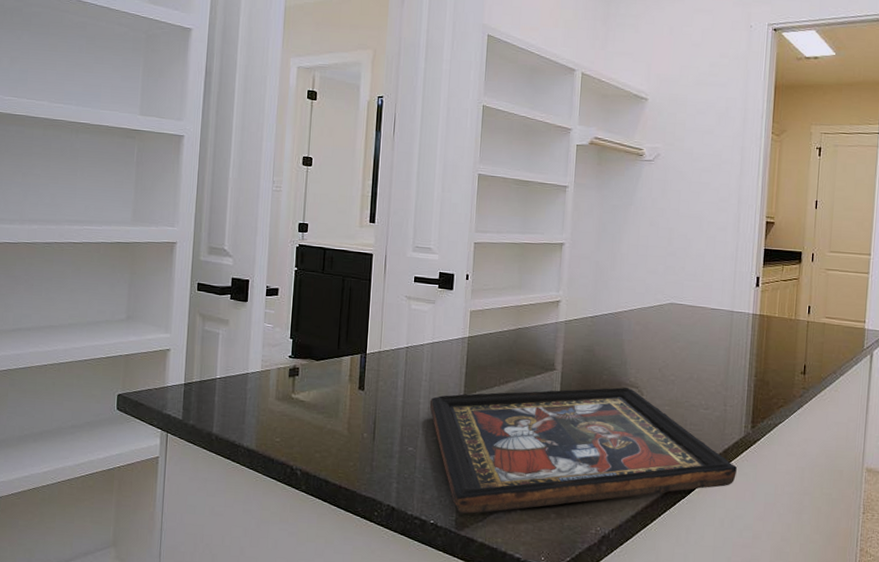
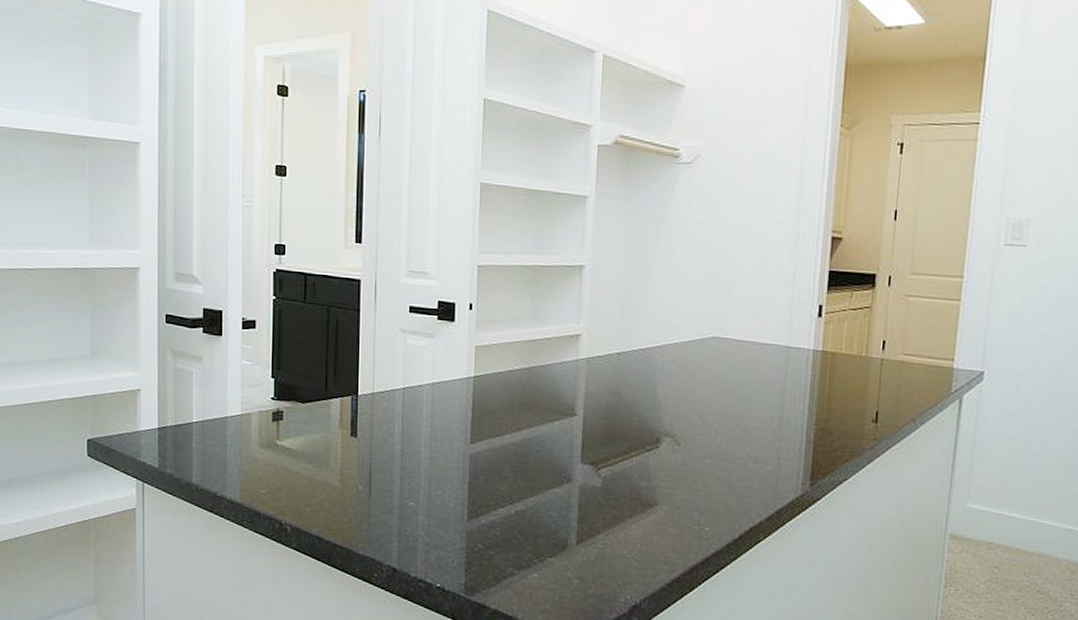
decorative tray: present [429,387,737,514] -> none [431,436,792,578]

